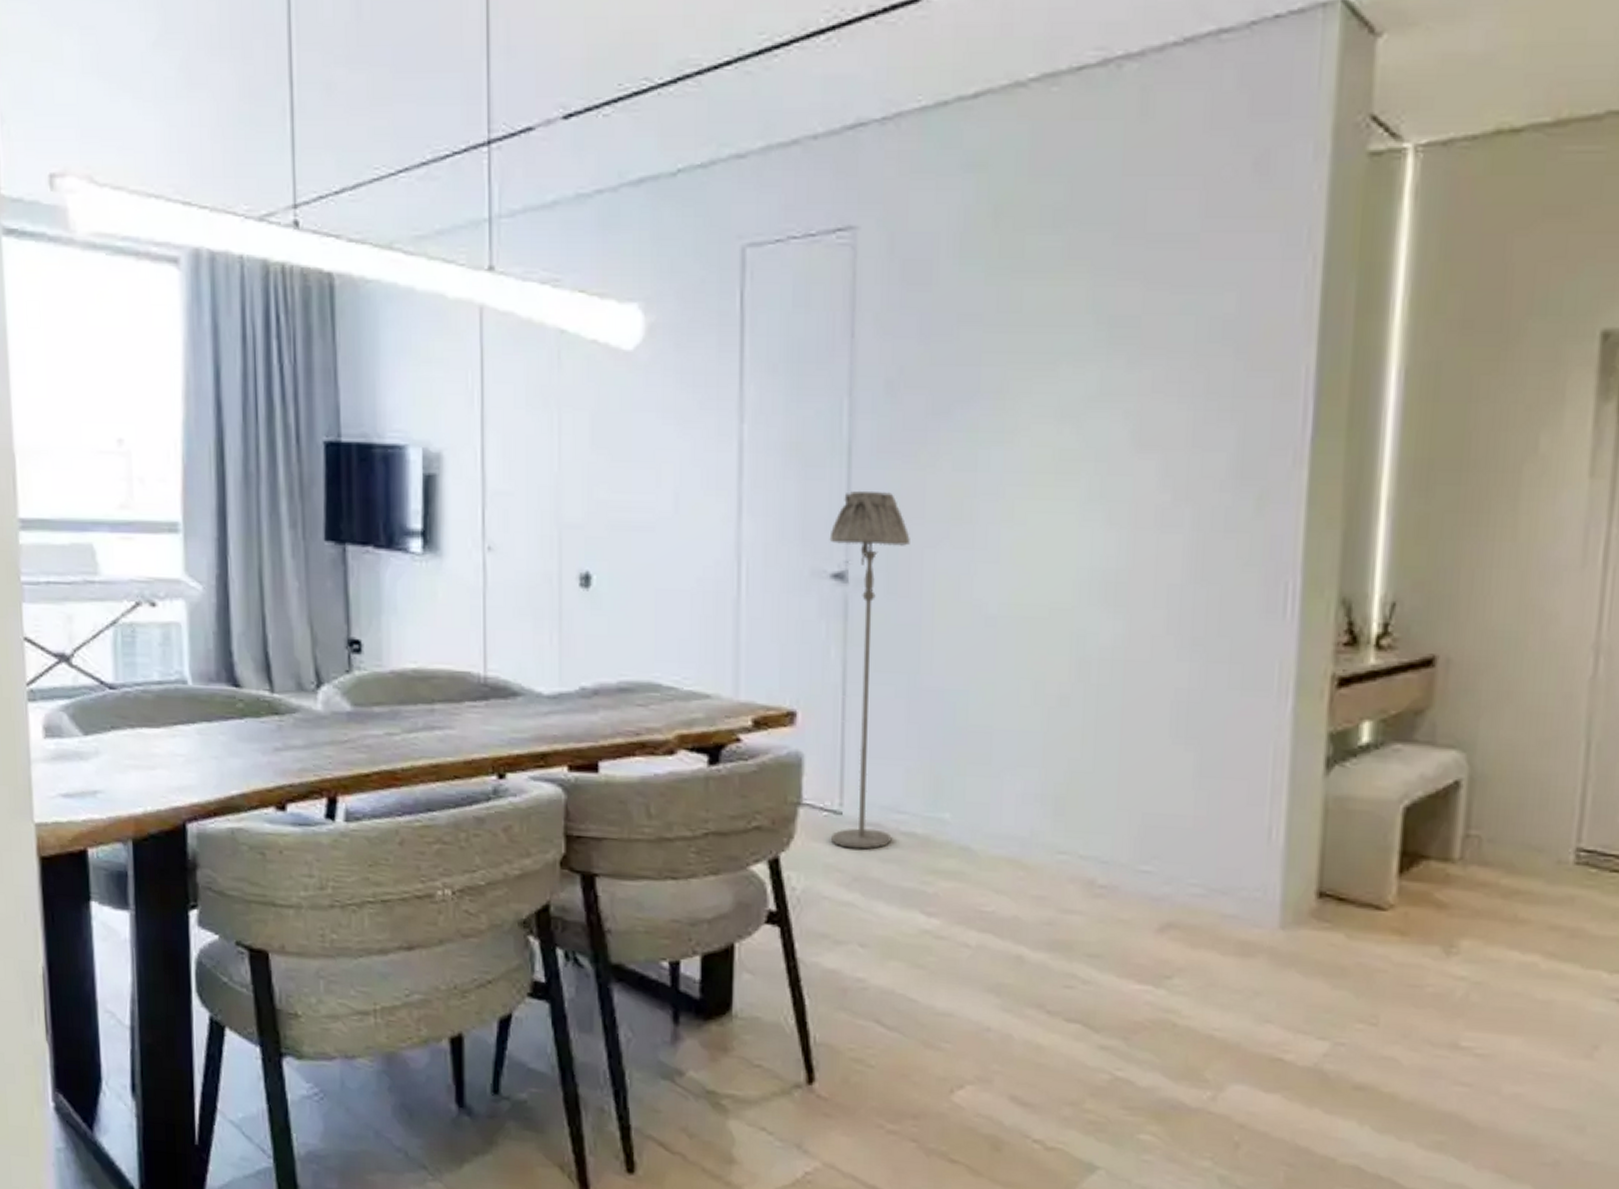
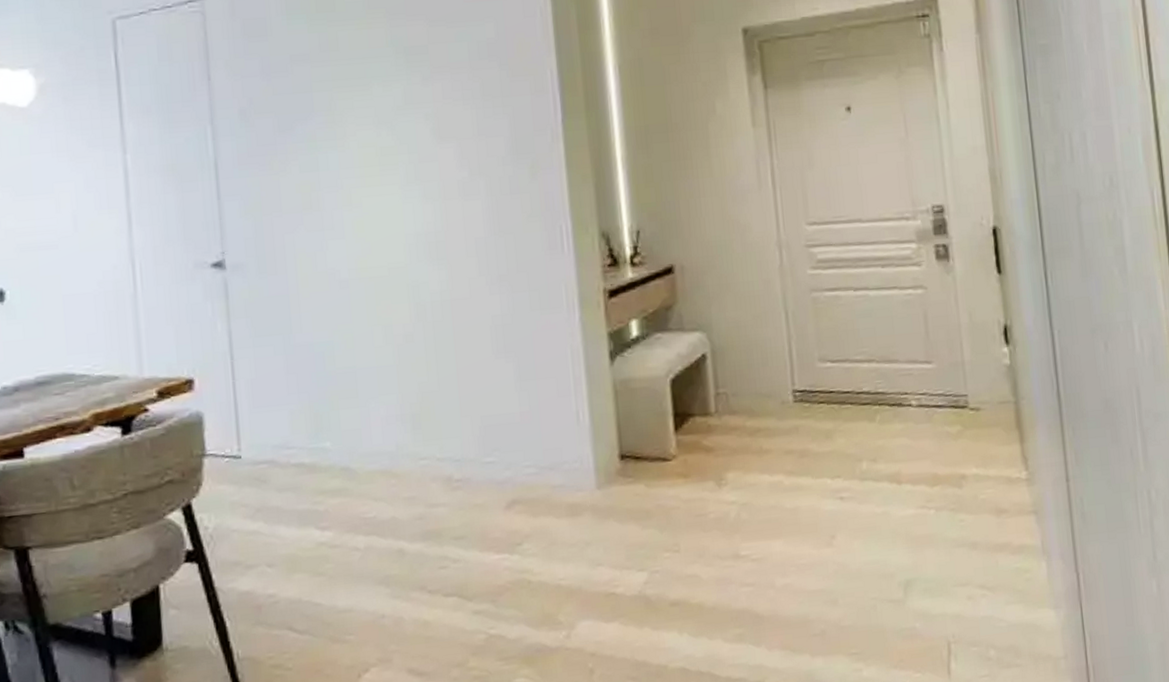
floor lamp: present [829,490,910,850] -> none [206,195,285,486]

